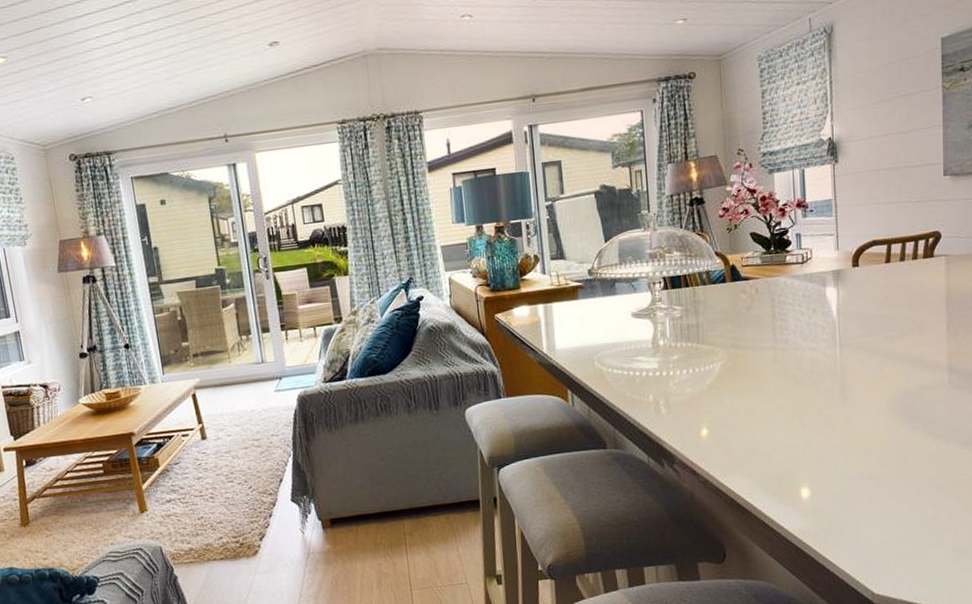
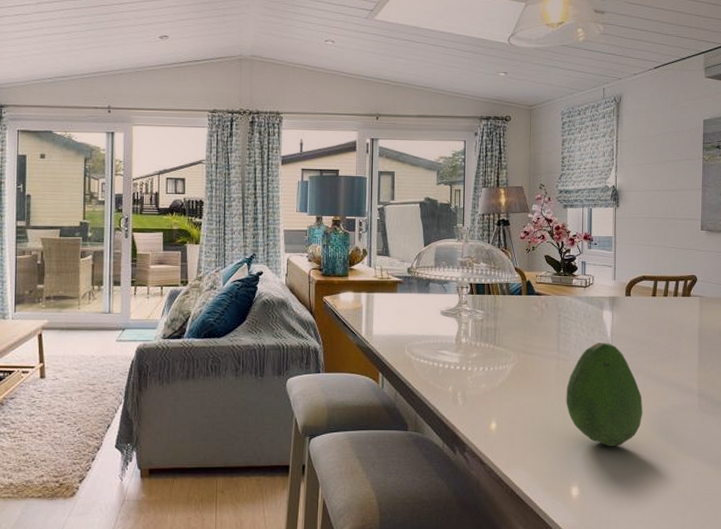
fruit: none [787,324,882,440] -> present [566,343,643,446]

